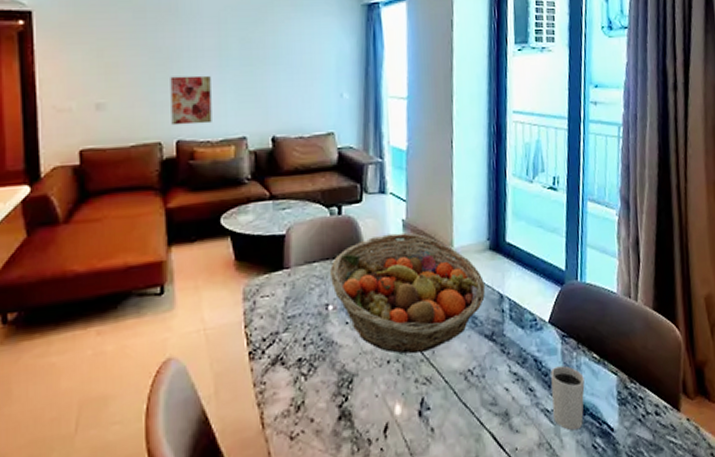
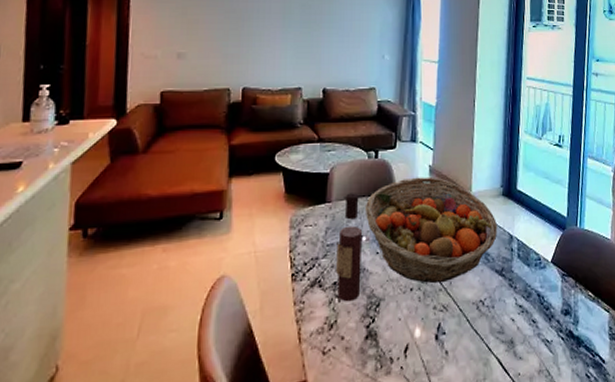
wall art: present [170,75,212,126] -> none [239,33,275,75]
wine bottle: none [299,256,330,380] -> present [336,193,363,302]
glass: present [550,365,585,431] -> none [551,301,581,360]

